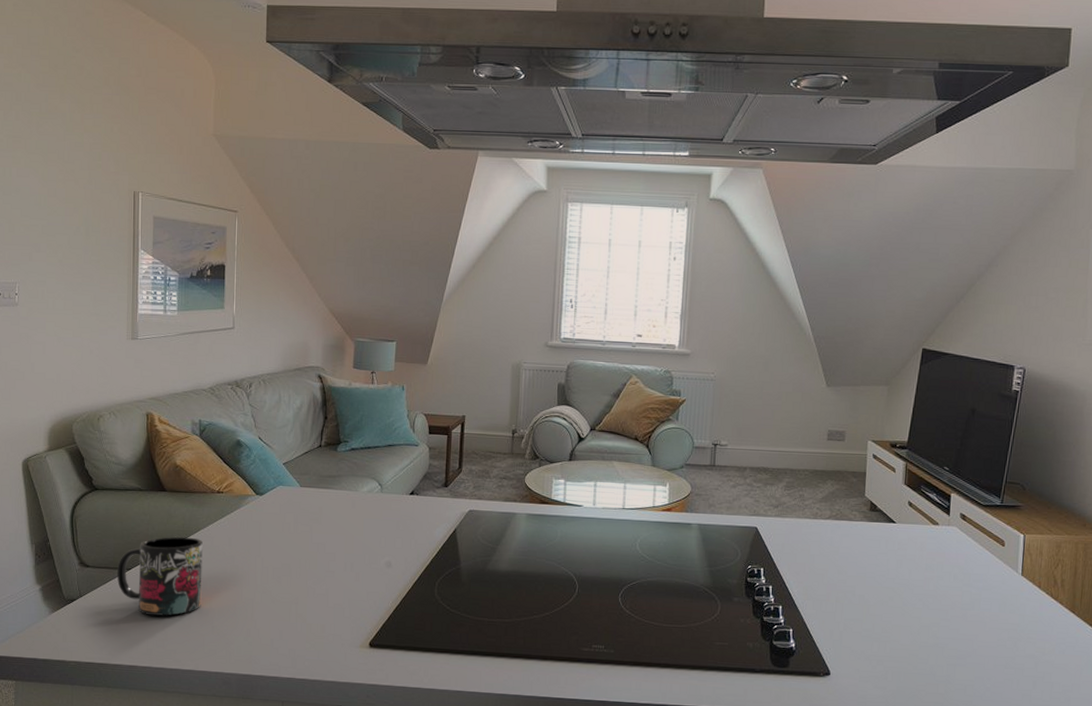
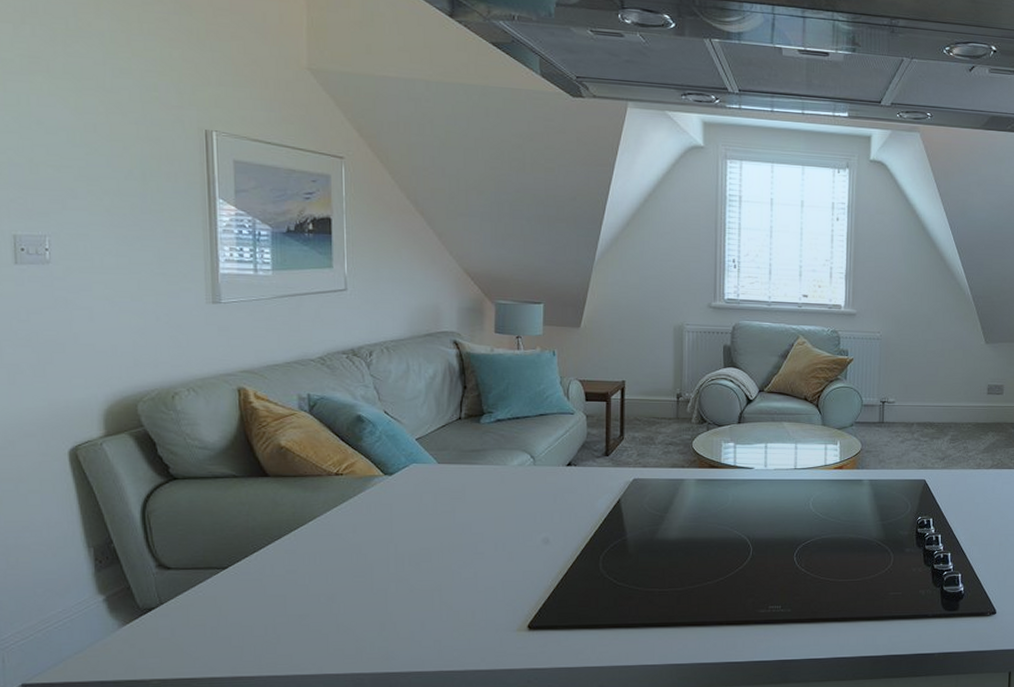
mug: present [117,536,203,616] -> none [209,527,322,618]

